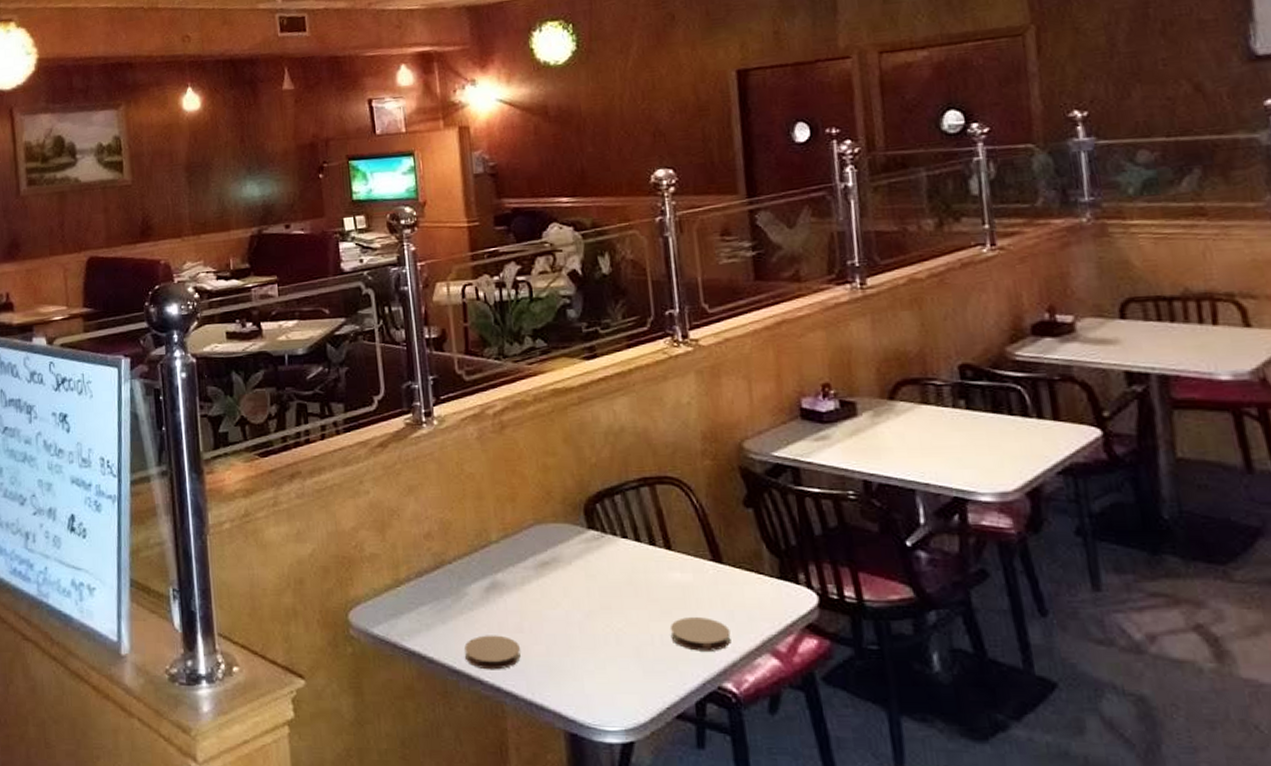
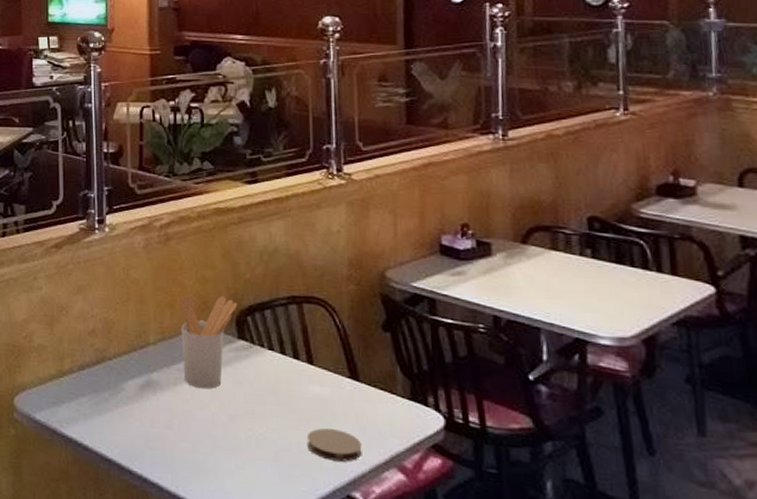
coaster: present [464,635,521,670] -> none [118,428,168,462]
utensil holder: none [520,484,585,586] -> present [179,295,238,389]

